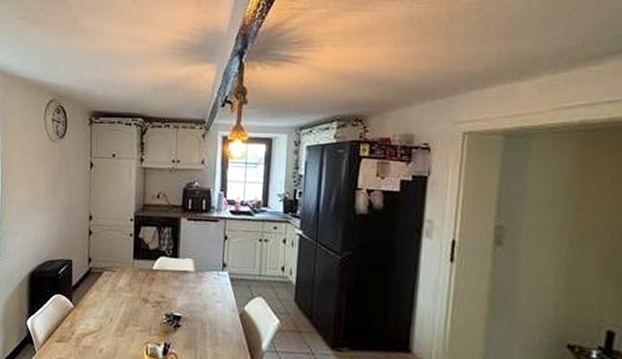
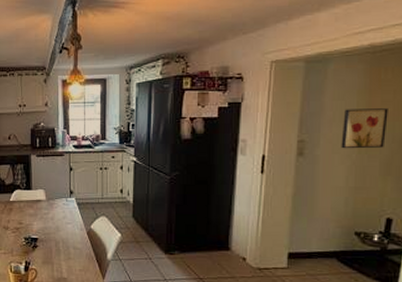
wall art: none [548,193,605,243] -> present [341,108,388,149]

